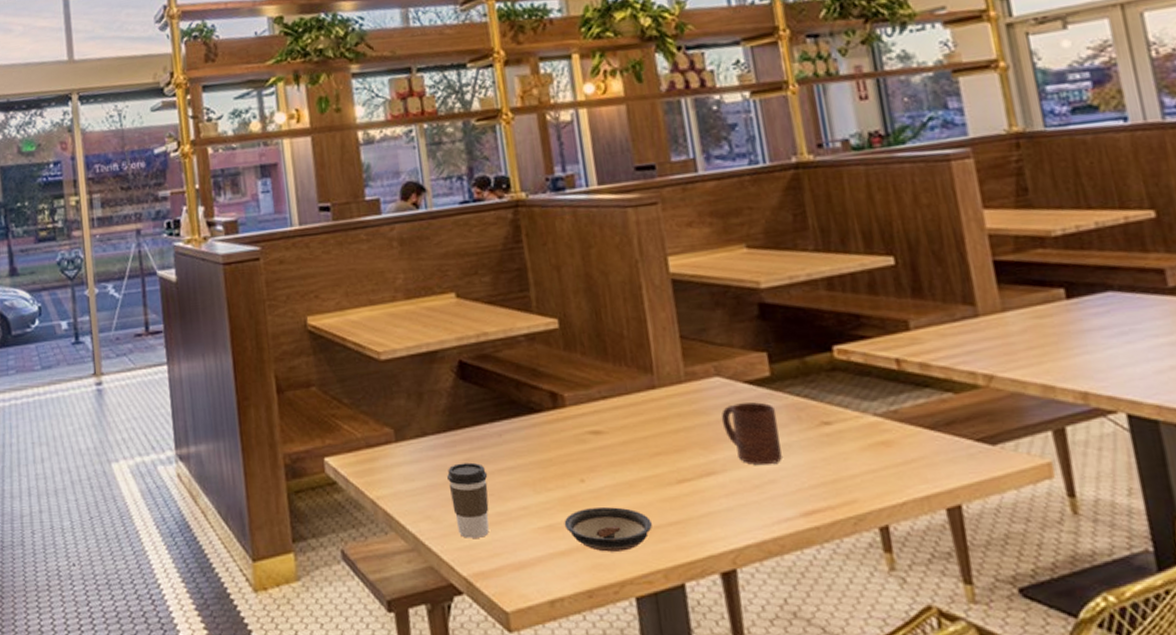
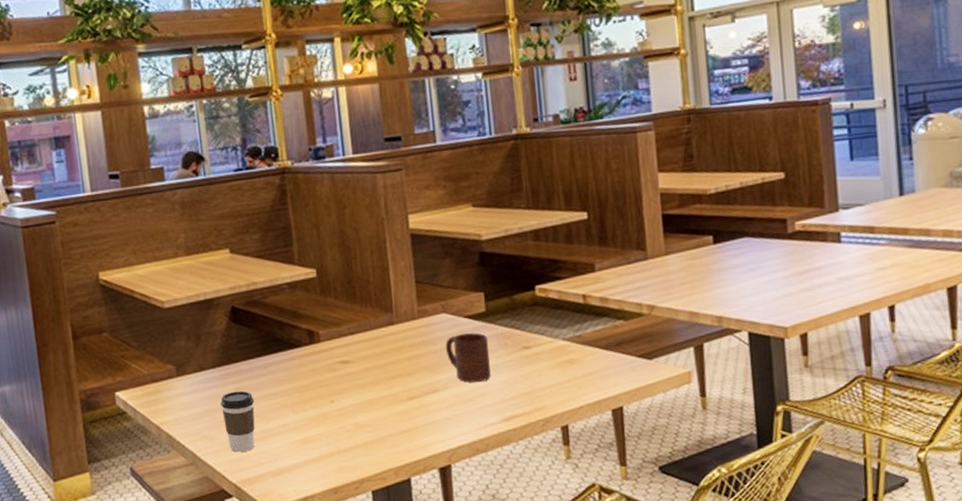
saucer: present [564,506,652,552] -> none [316,421,387,457]

